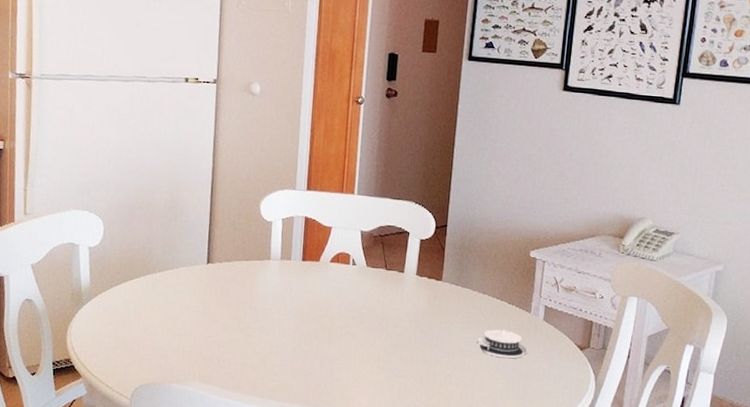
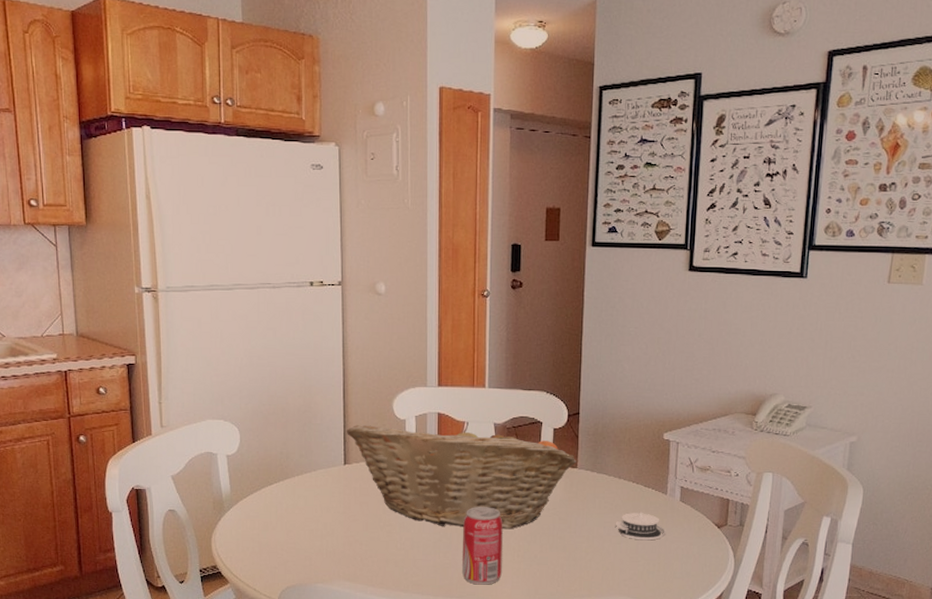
fruit basket: none [211,224,442,339] -> present [346,421,576,530]
beverage can: none [320,314,364,395] -> present [462,507,503,585]

